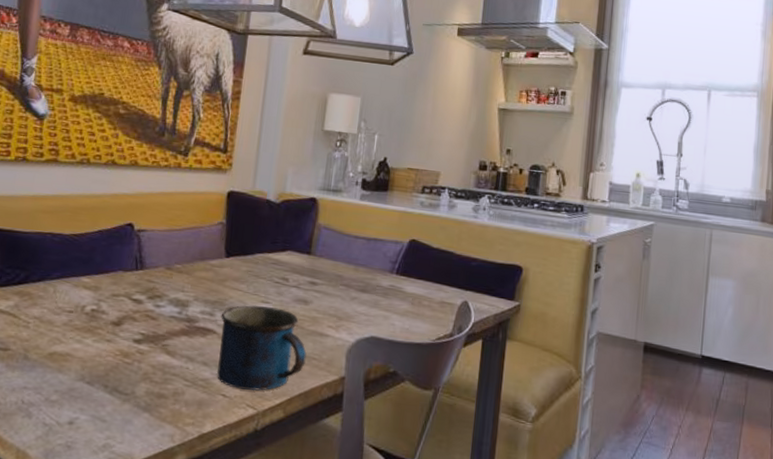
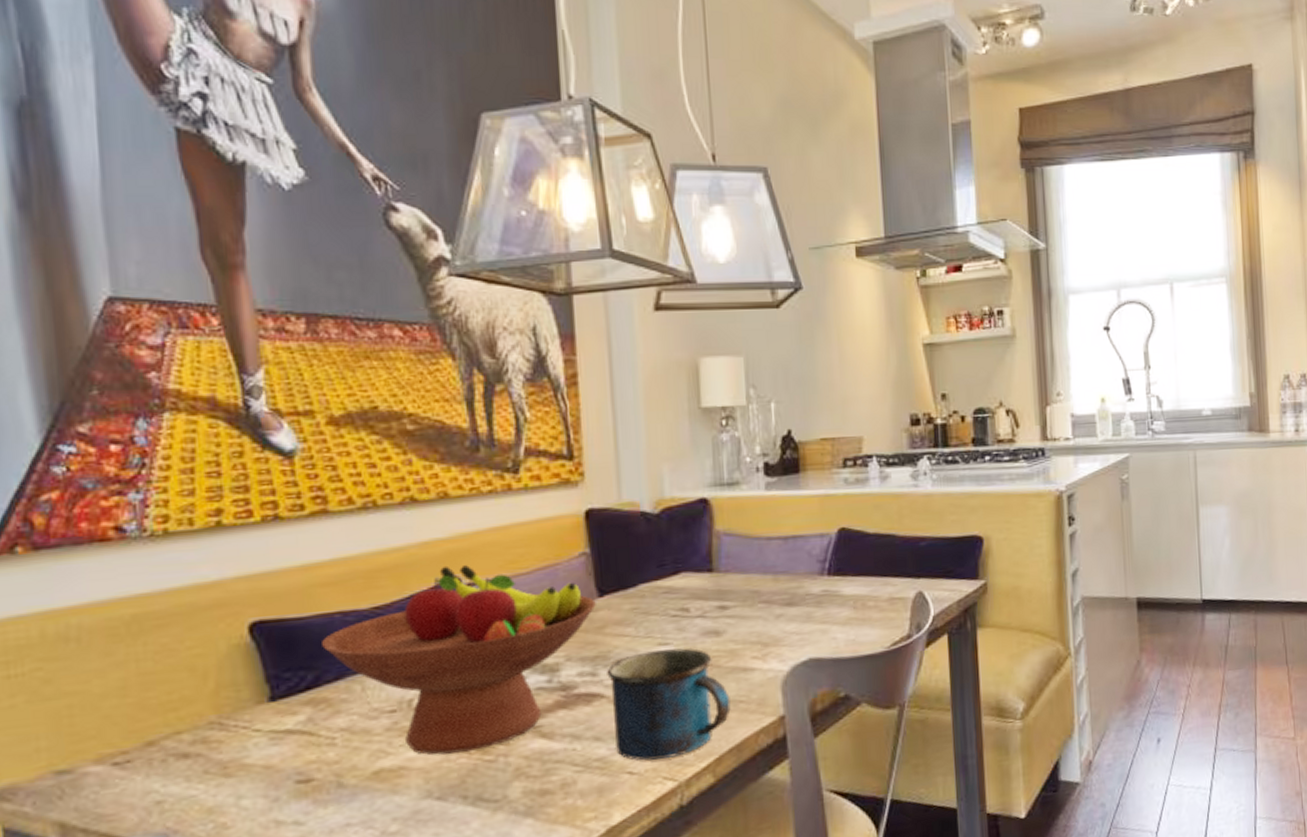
fruit bowl: none [35,213,223,353] -> present [322,565,596,755]

